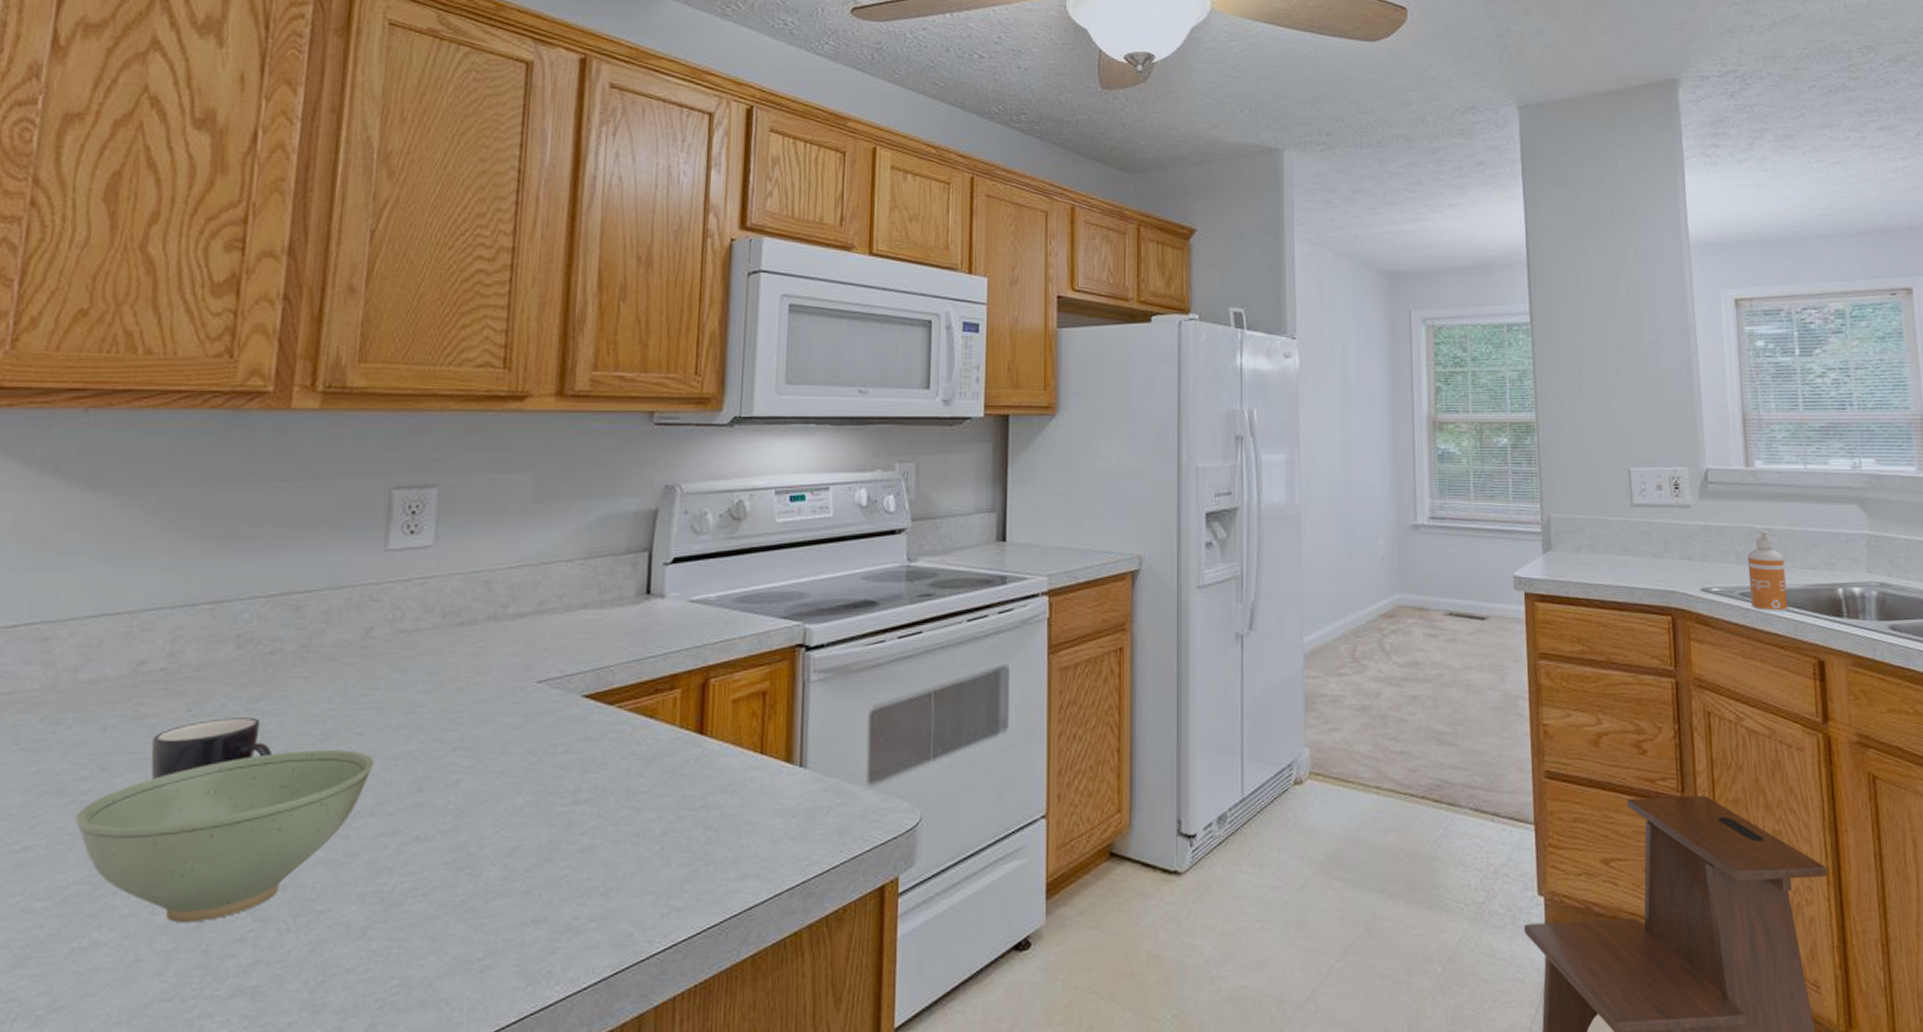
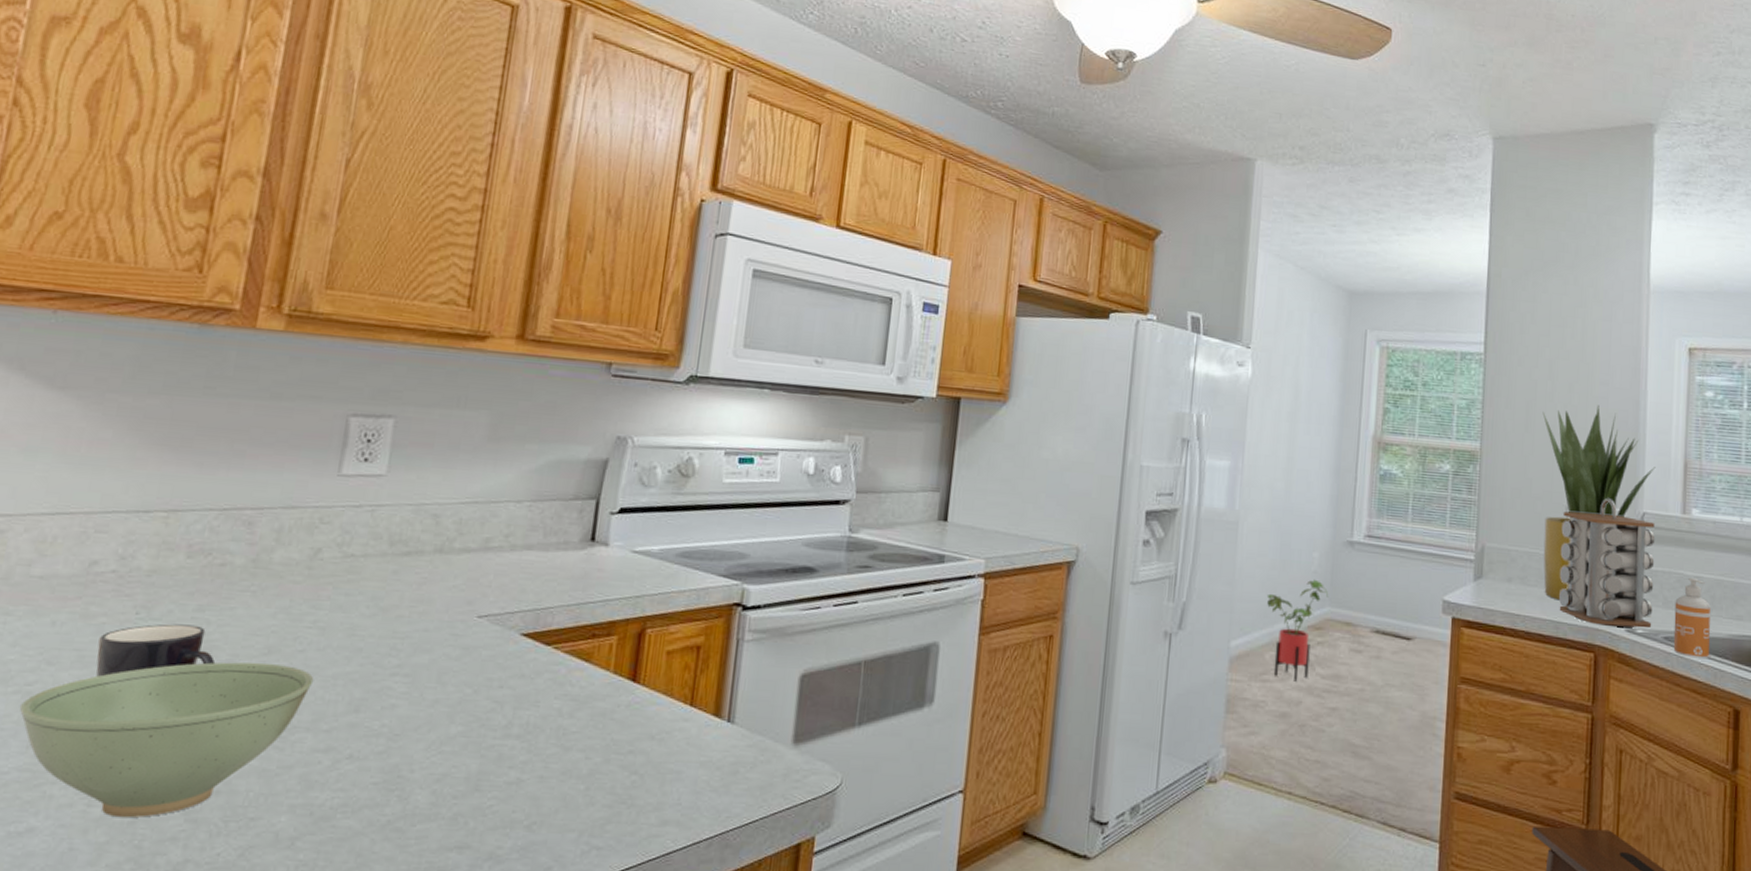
house plant: none [1335,566,1398,673] -> present [1266,579,1329,682]
planter: none [1595,364,1714,566] -> present [1542,404,1656,601]
spice rack: none [1626,458,1727,588] -> present [1559,498,1655,629]

